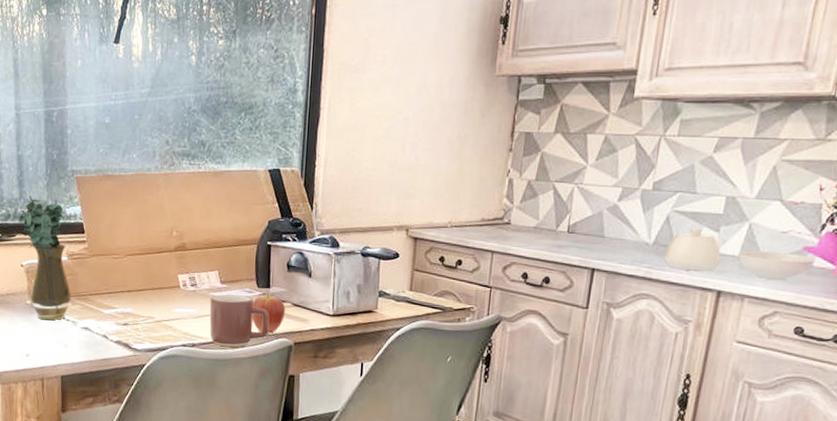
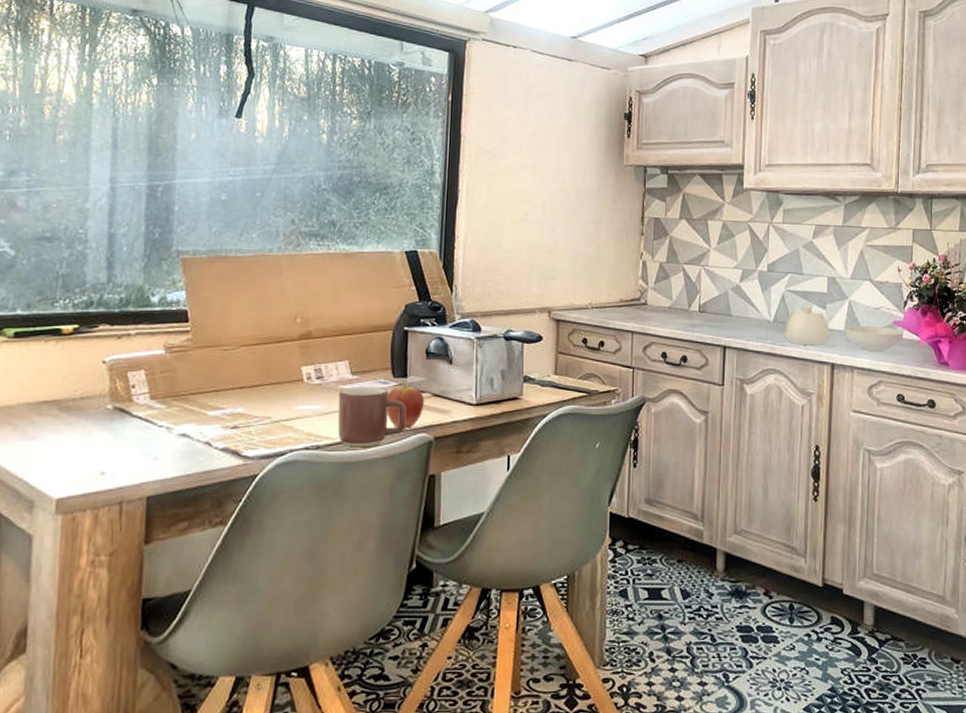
vase: present [19,195,71,321] -> none [104,278,167,428]

